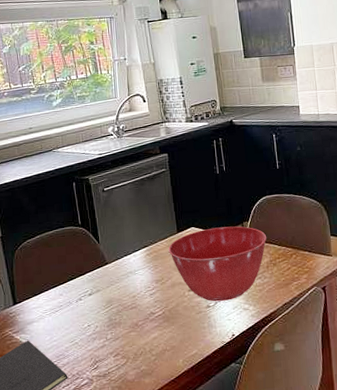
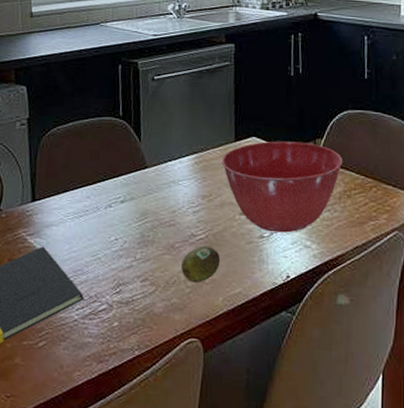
fruit: none [145,320,178,352] -> present [181,245,221,284]

